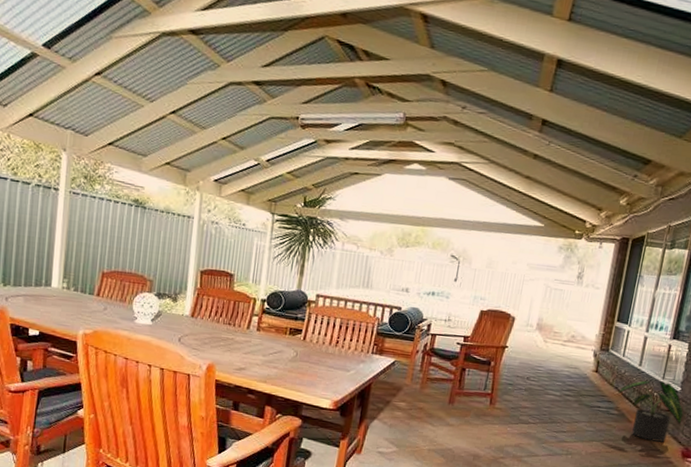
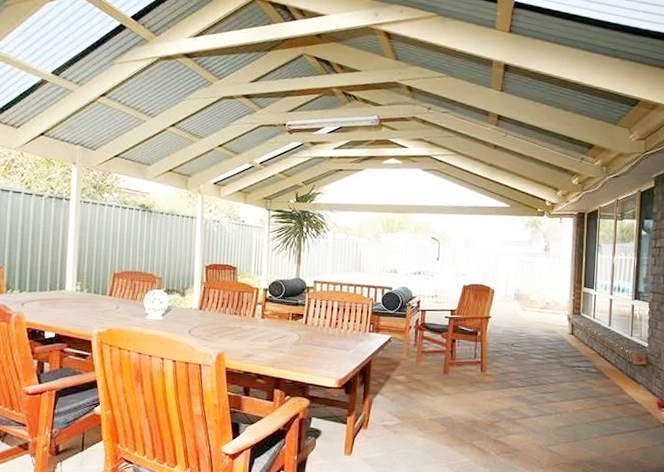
potted plant: present [618,380,684,442] -> none [594,339,654,395]

